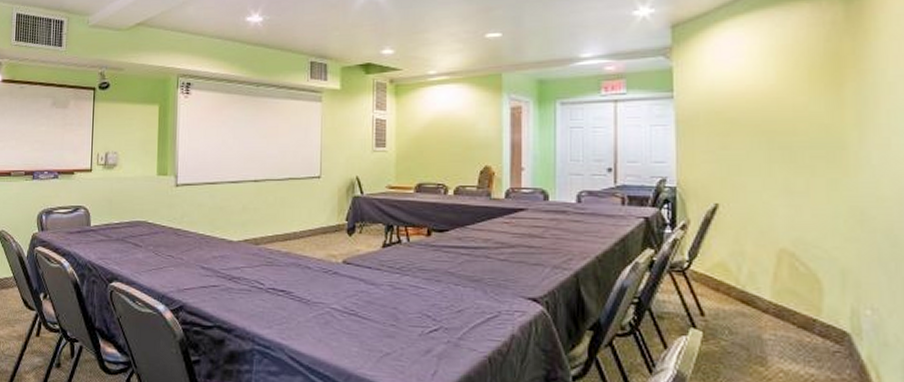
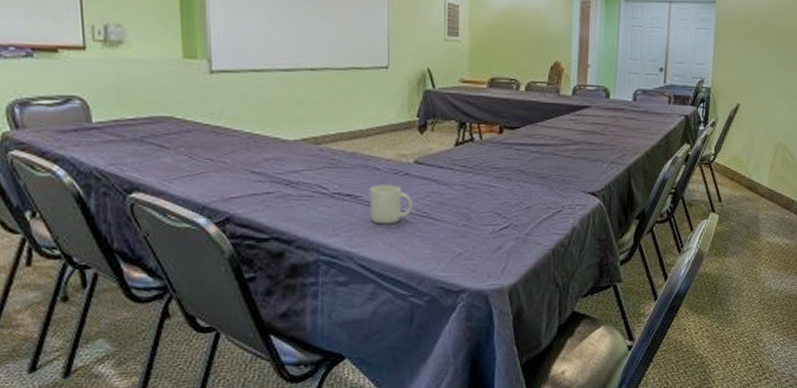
mug: none [301,282,342,320] -> present [370,185,414,225]

